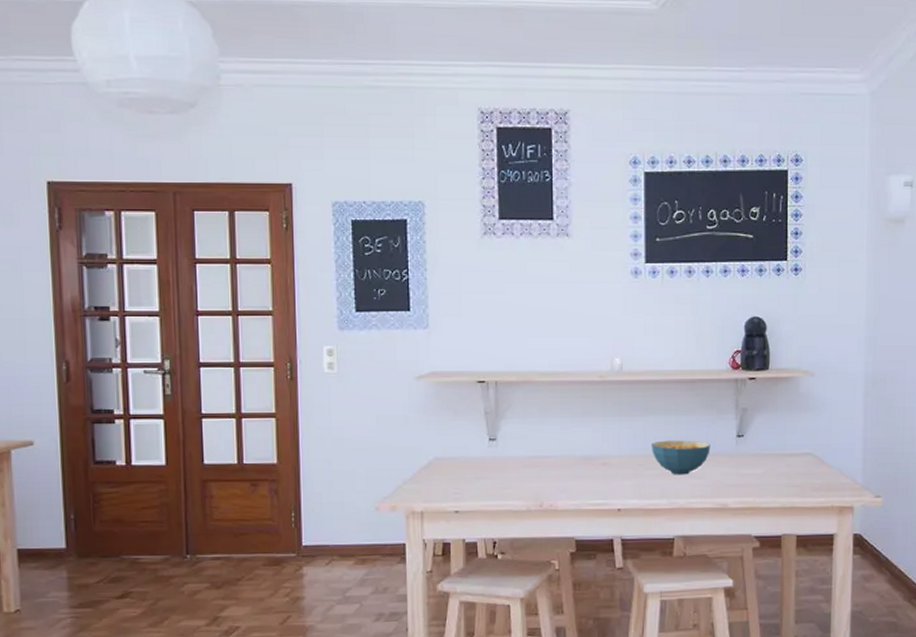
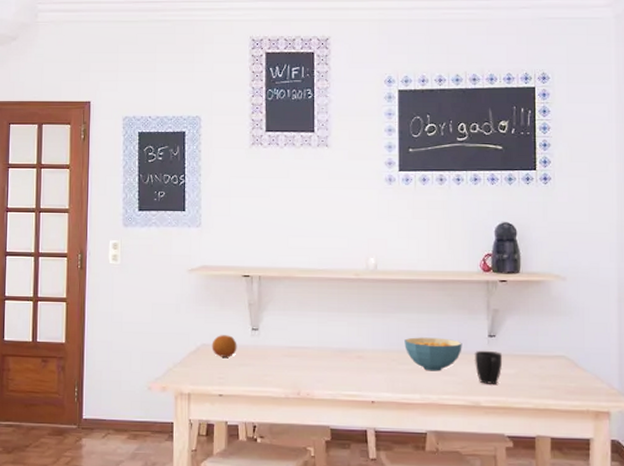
fruit: none [445,447,474,471] -> present [212,335,237,357]
mug: none [722,451,751,485] -> present [474,350,503,384]

